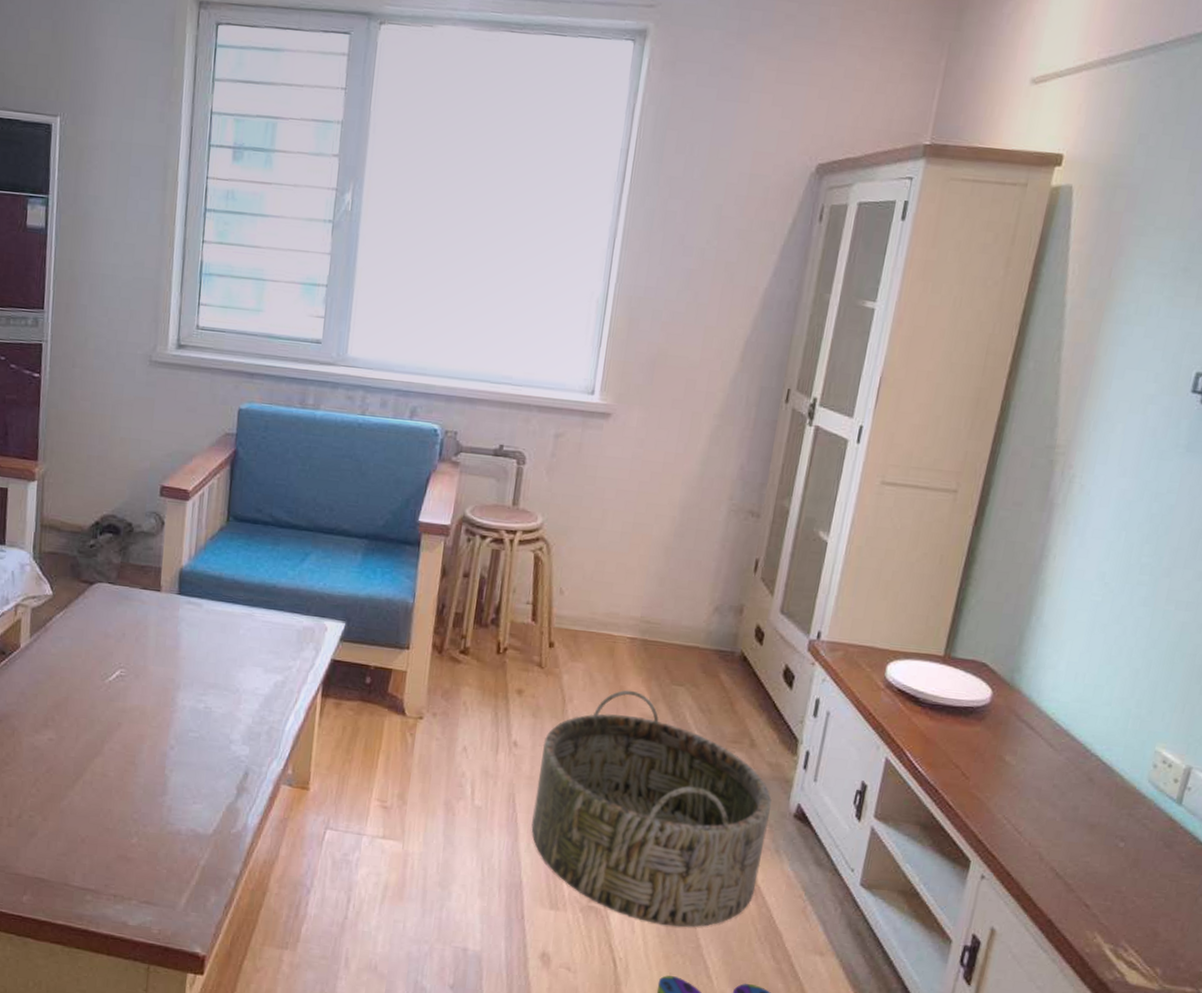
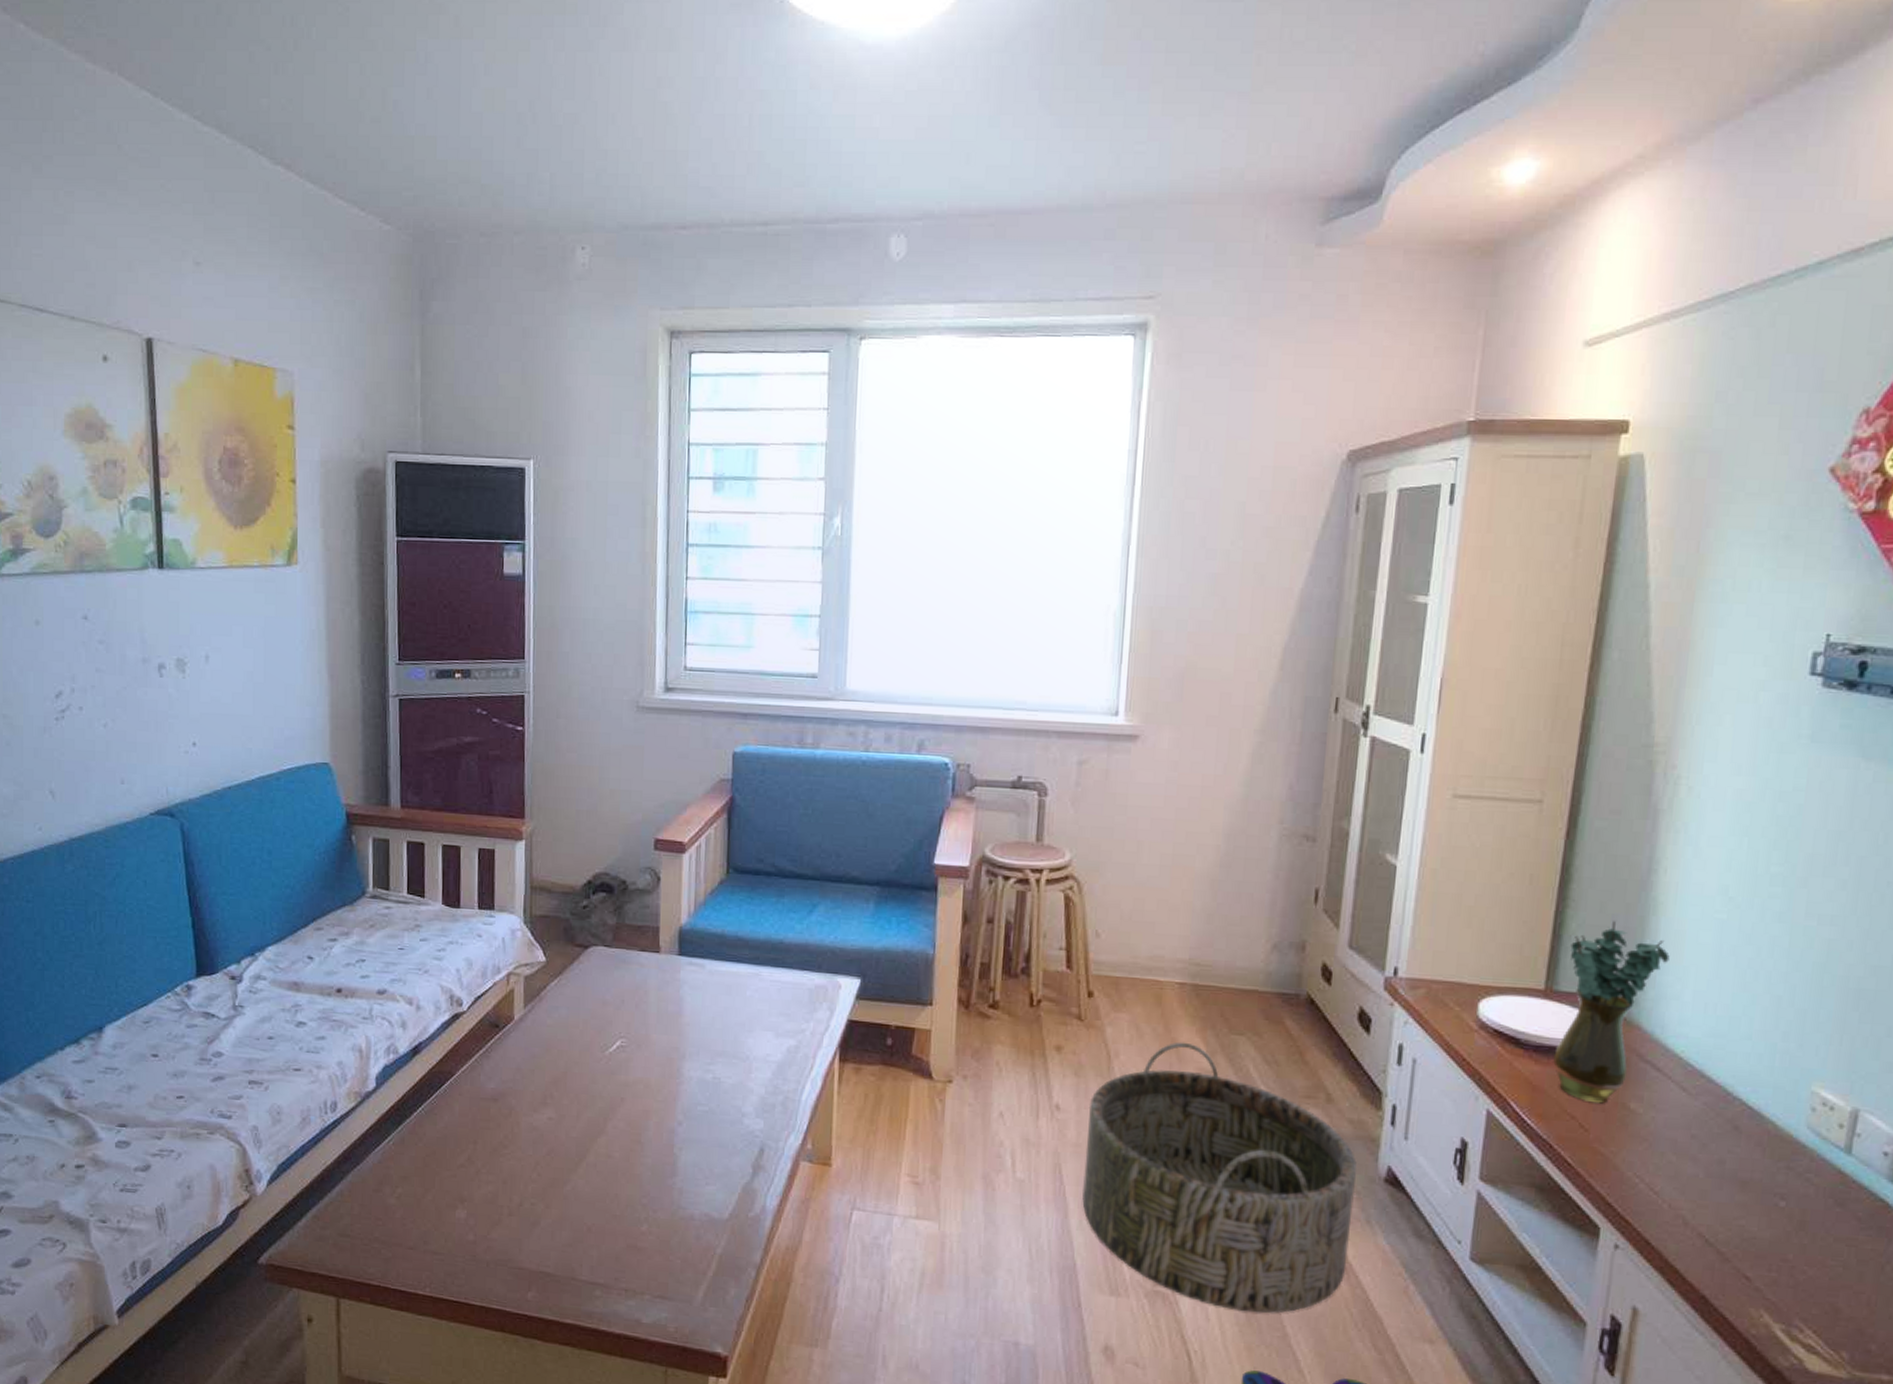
vase: none [944,599,1051,756] -> present [1552,921,1670,1104]

